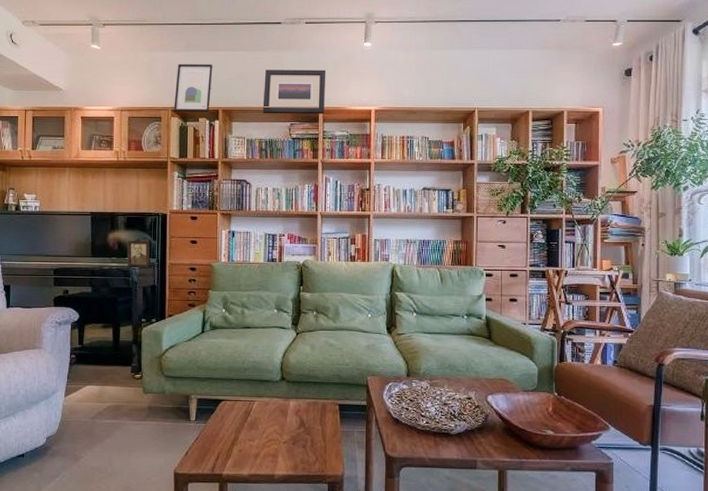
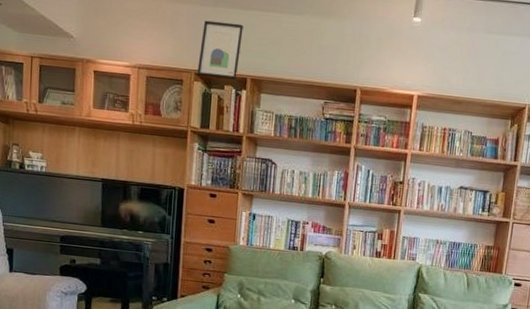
photo frame: present [126,237,152,268] -> none [139,211,166,245]
picture frame: present [262,69,326,115] -> none [295,37,369,95]

